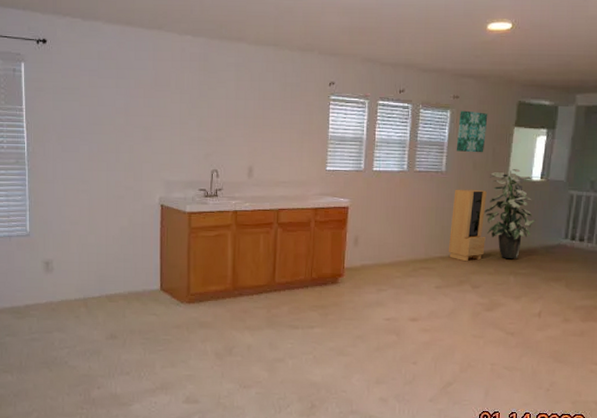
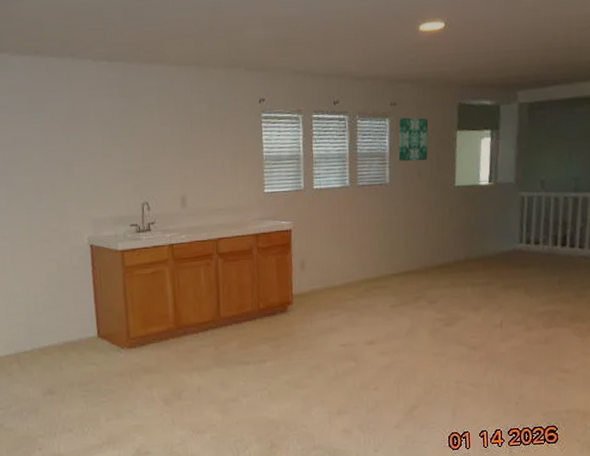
storage cabinet: present [448,189,487,262] -> none [400,199,438,277]
indoor plant: present [483,169,536,259] -> none [433,174,488,269]

